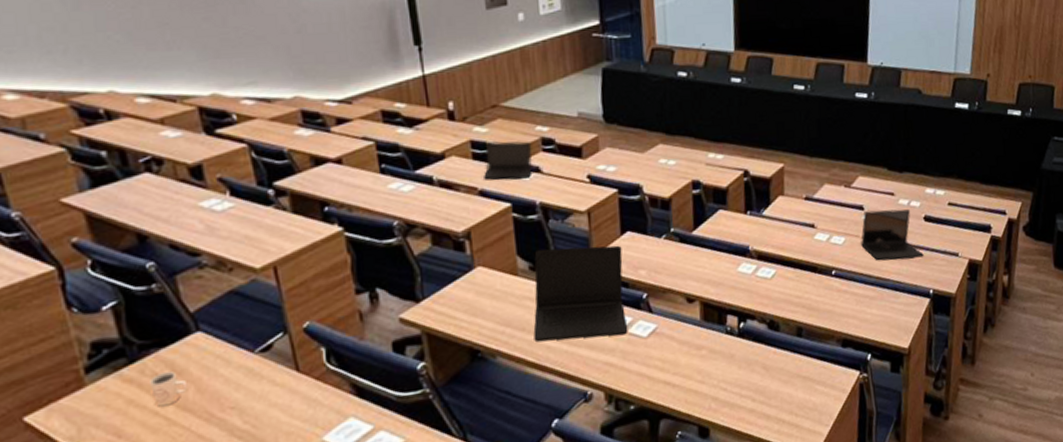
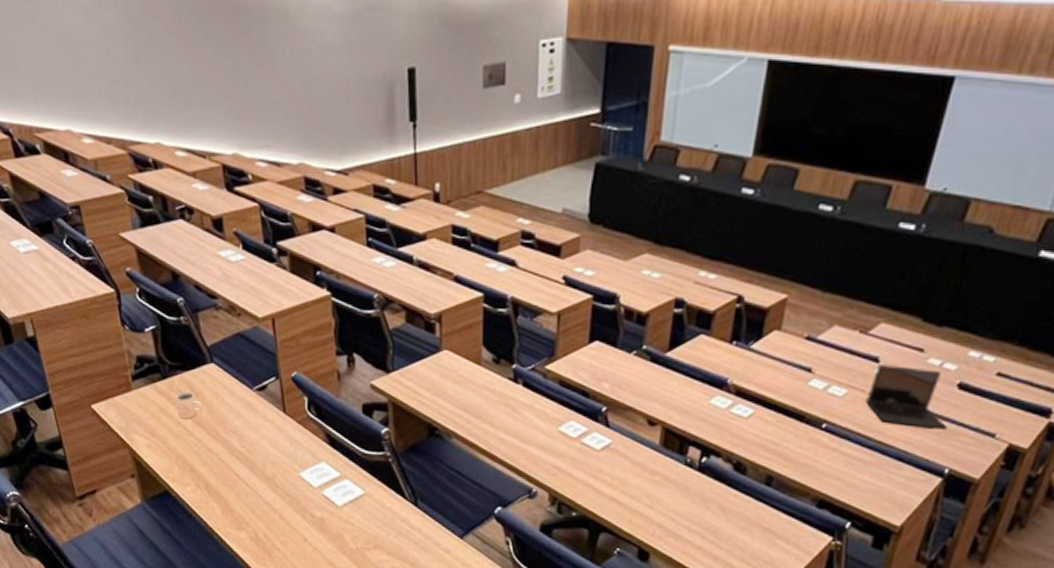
laptop: present [484,141,533,180] -> none [460,229,511,271]
laptop: present [533,245,628,342] -> none [488,343,588,444]

